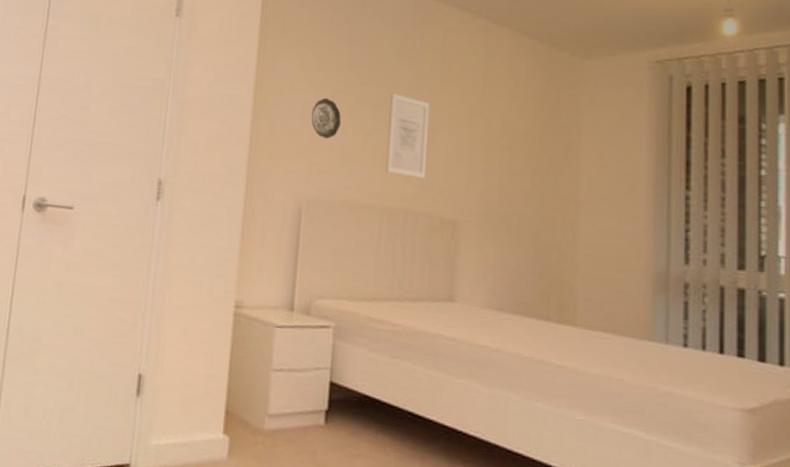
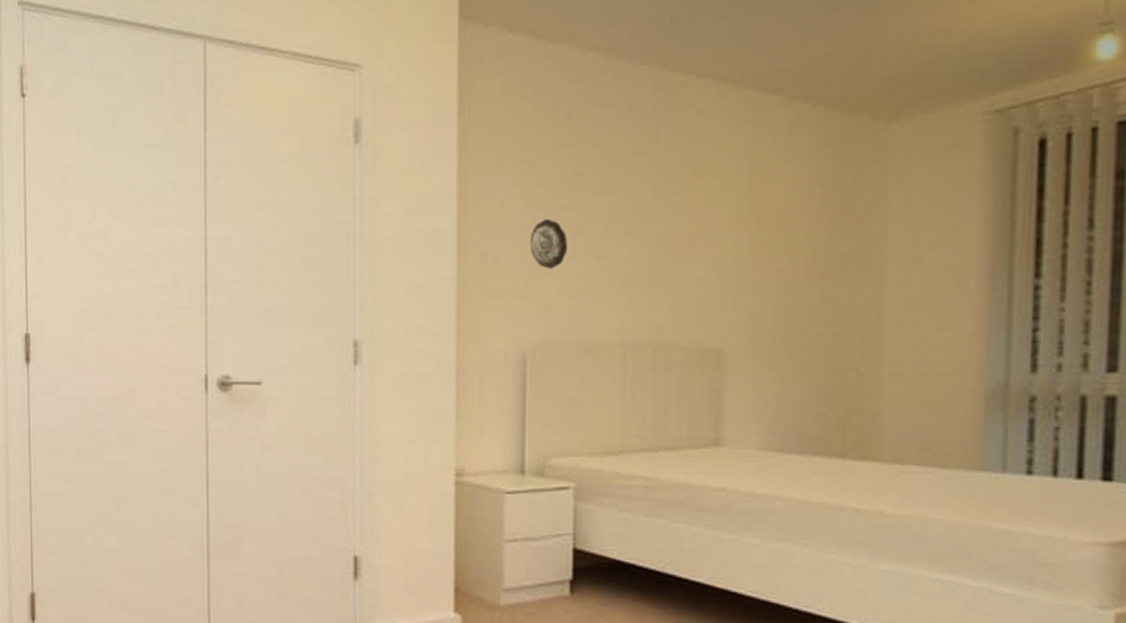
wall art: present [385,93,430,179] -> none [627,202,680,303]

